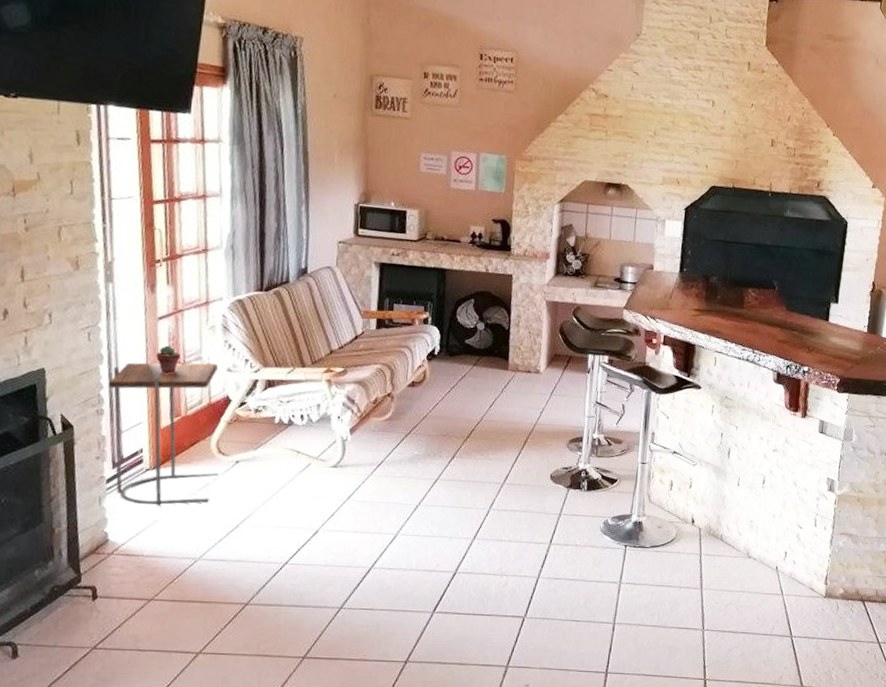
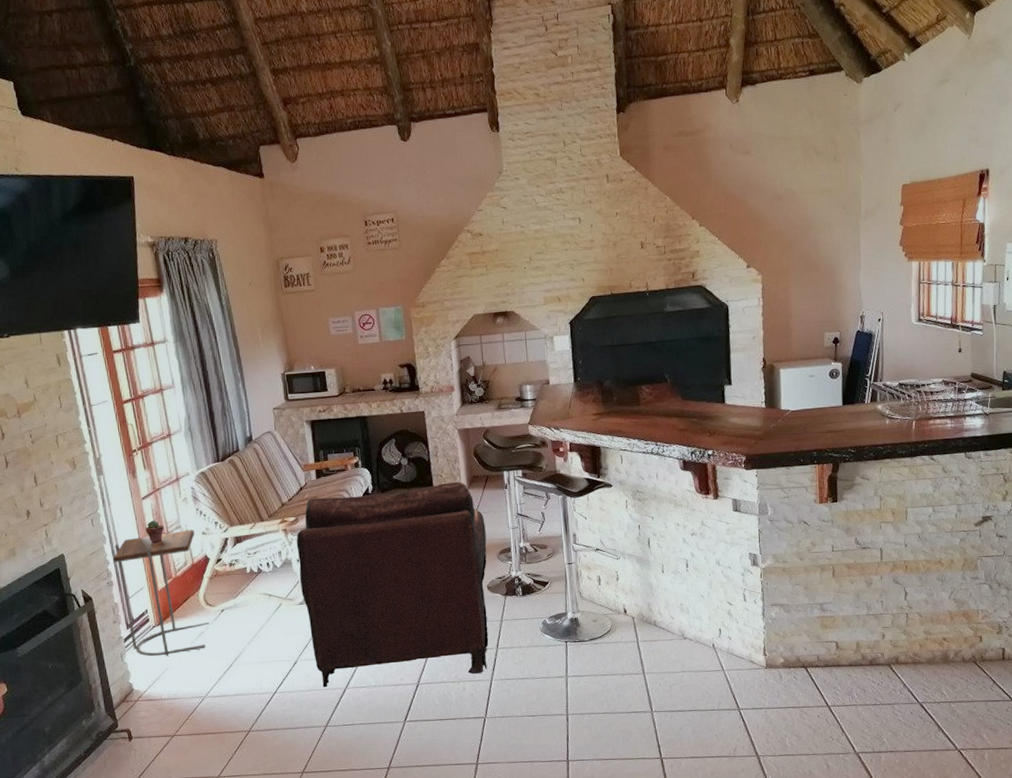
leather: none [336,349,560,569] -> present [296,481,489,688]

